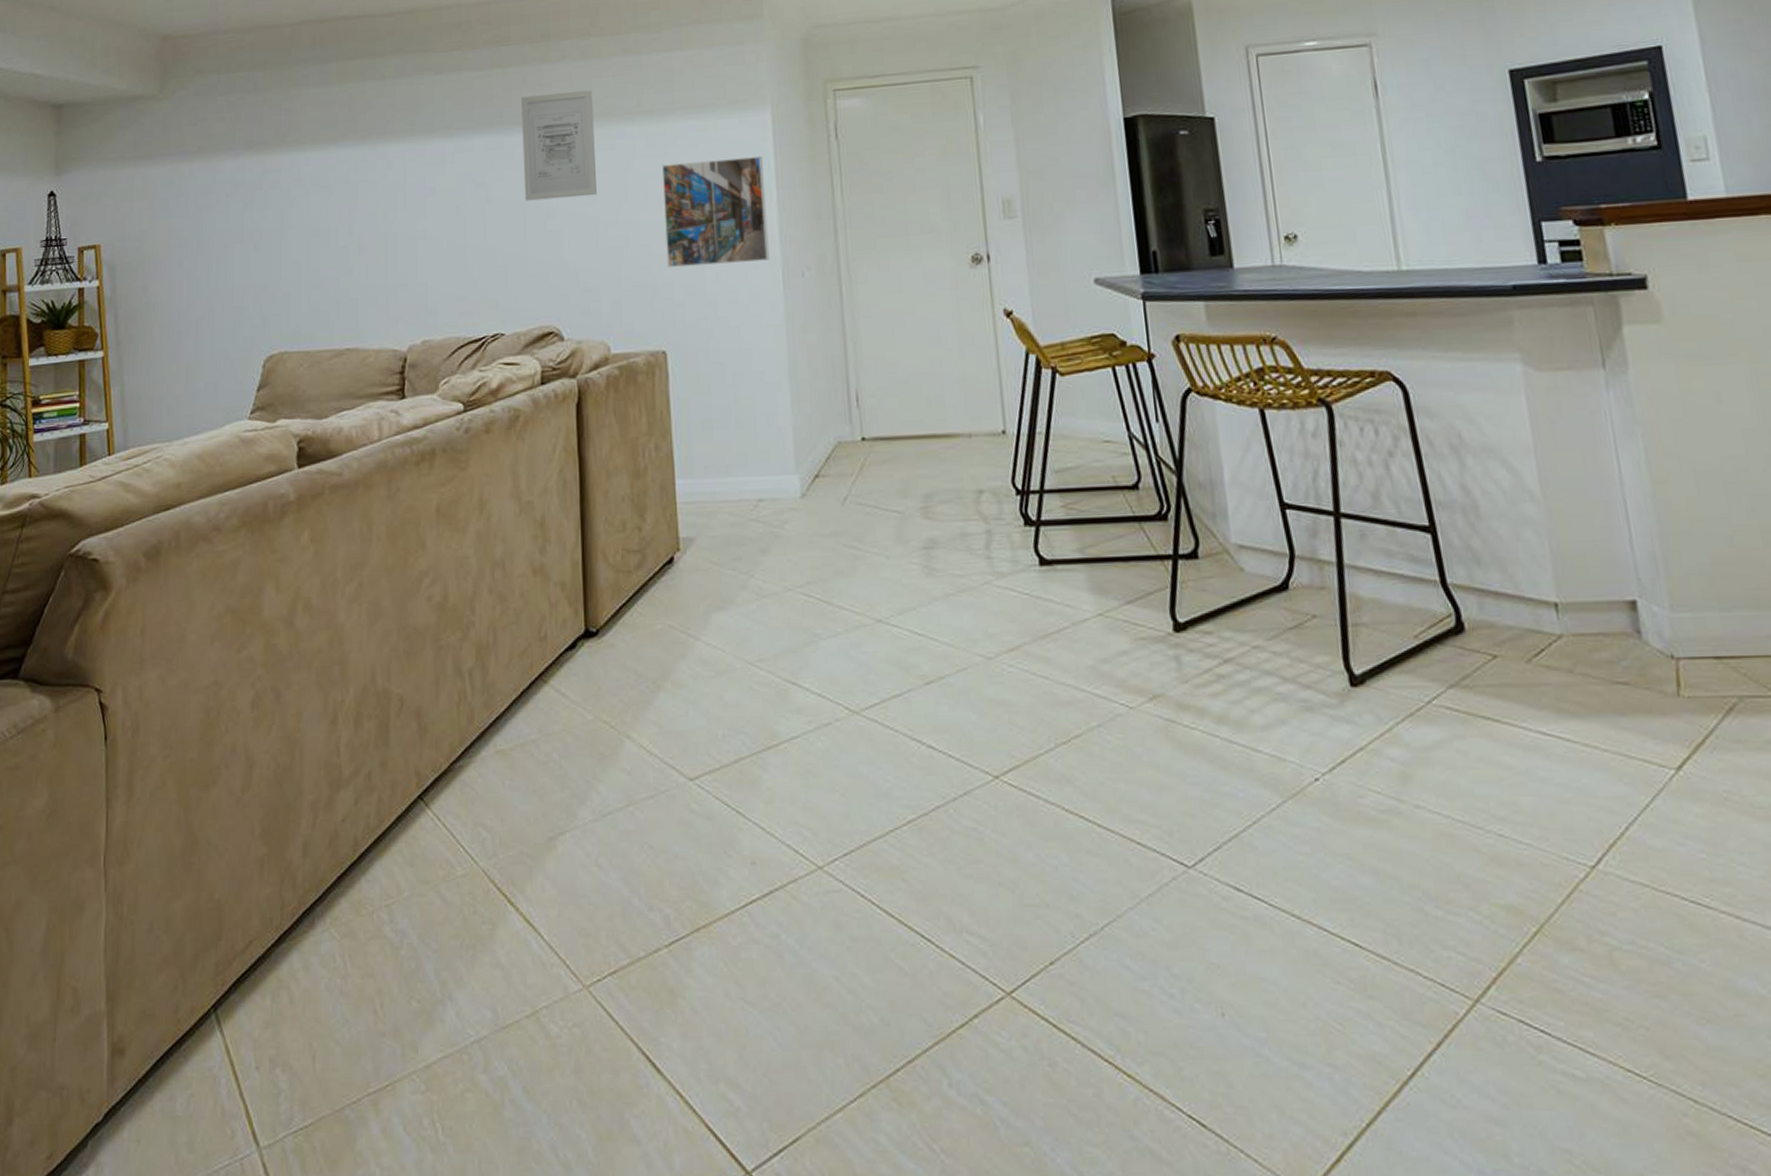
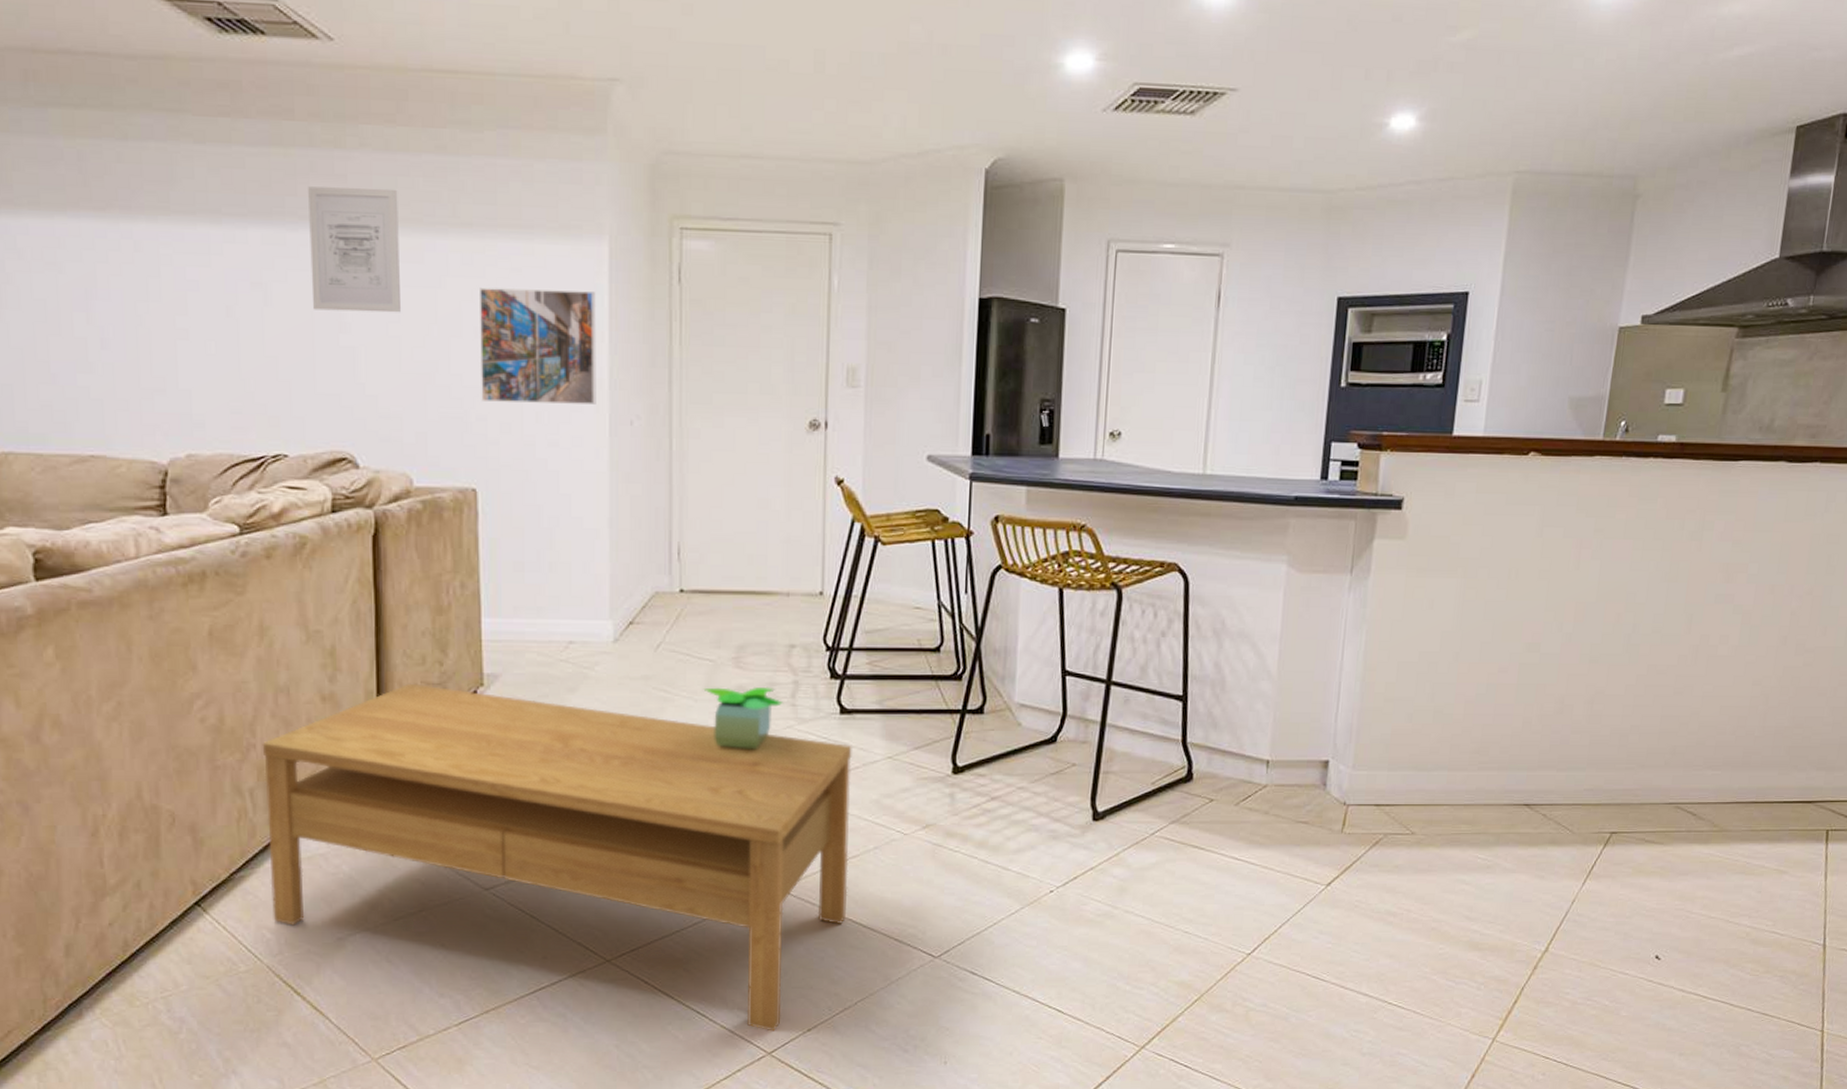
coffee table: none [480,551,1077,964] -> present [262,683,852,1031]
potted plant: none [894,538,978,610] -> present [703,686,783,749]

